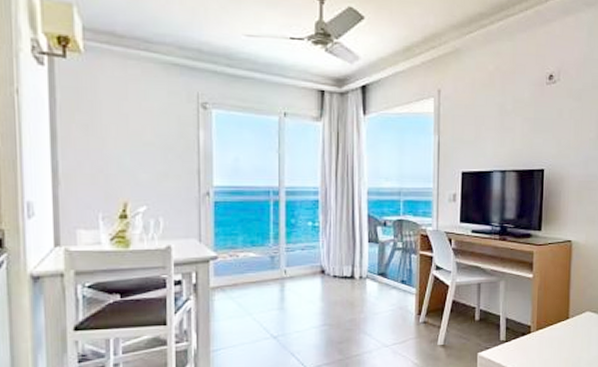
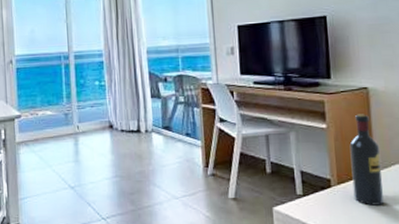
wine bottle: none [549,265,575,349] -> present [349,114,384,206]

